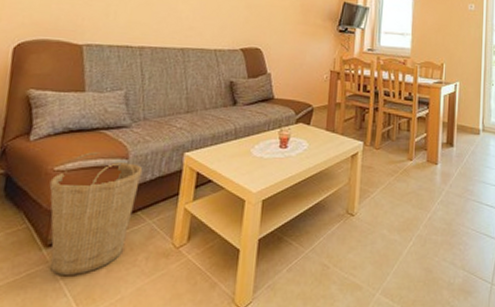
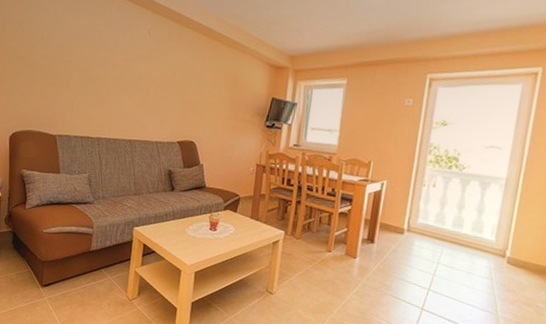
basket: present [49,152,143,275] -> none [41,220,104,309]

